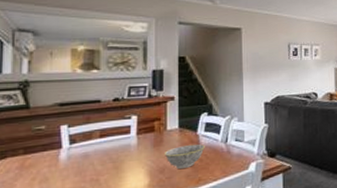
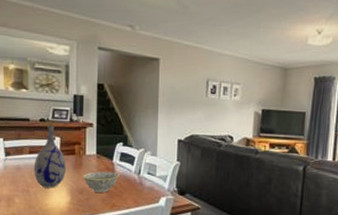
vase: none [105,103,145,174] -> present [34,125,67,188]

